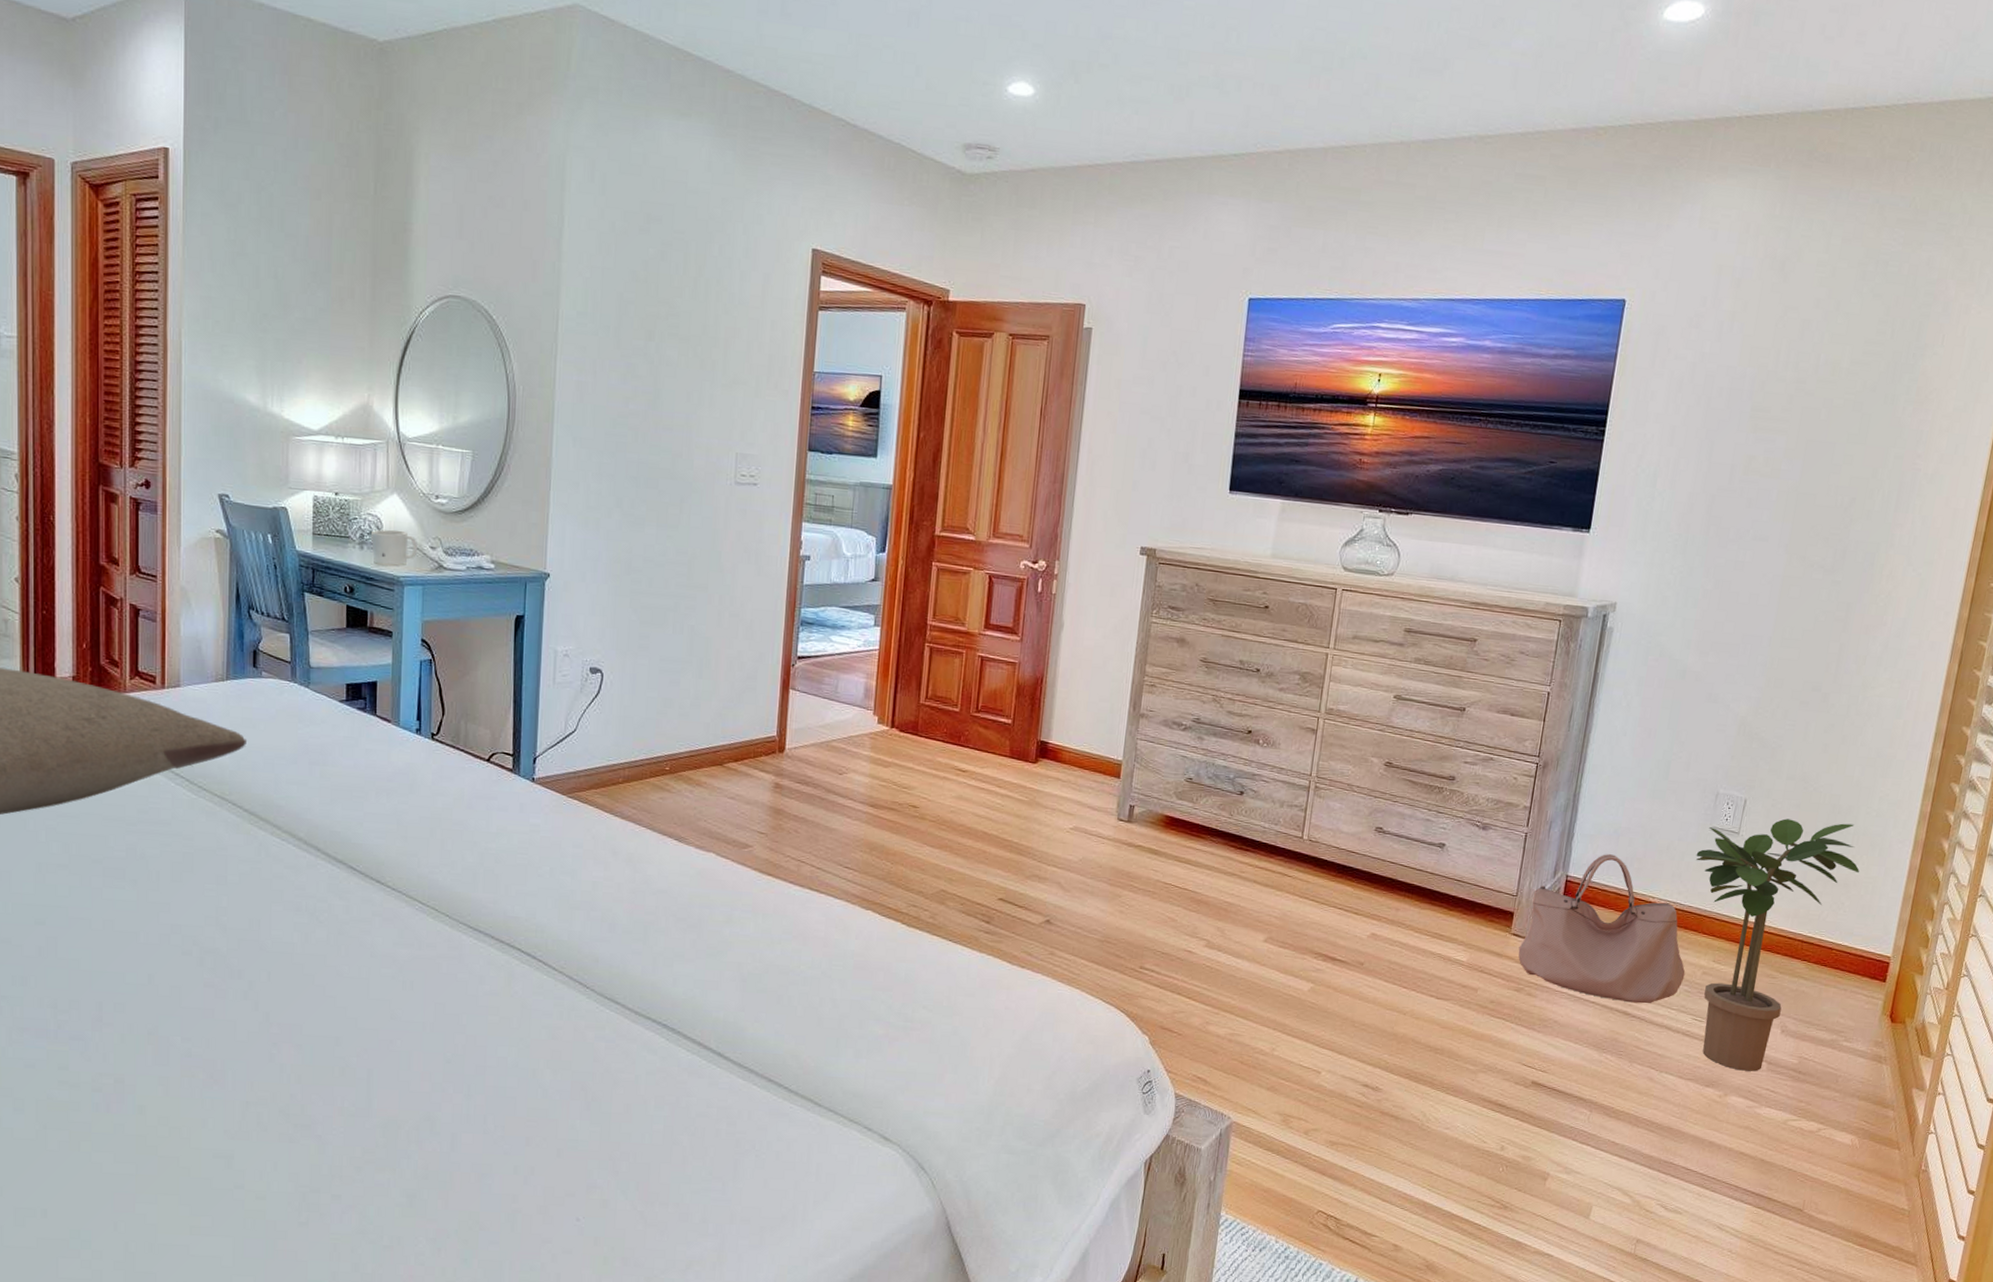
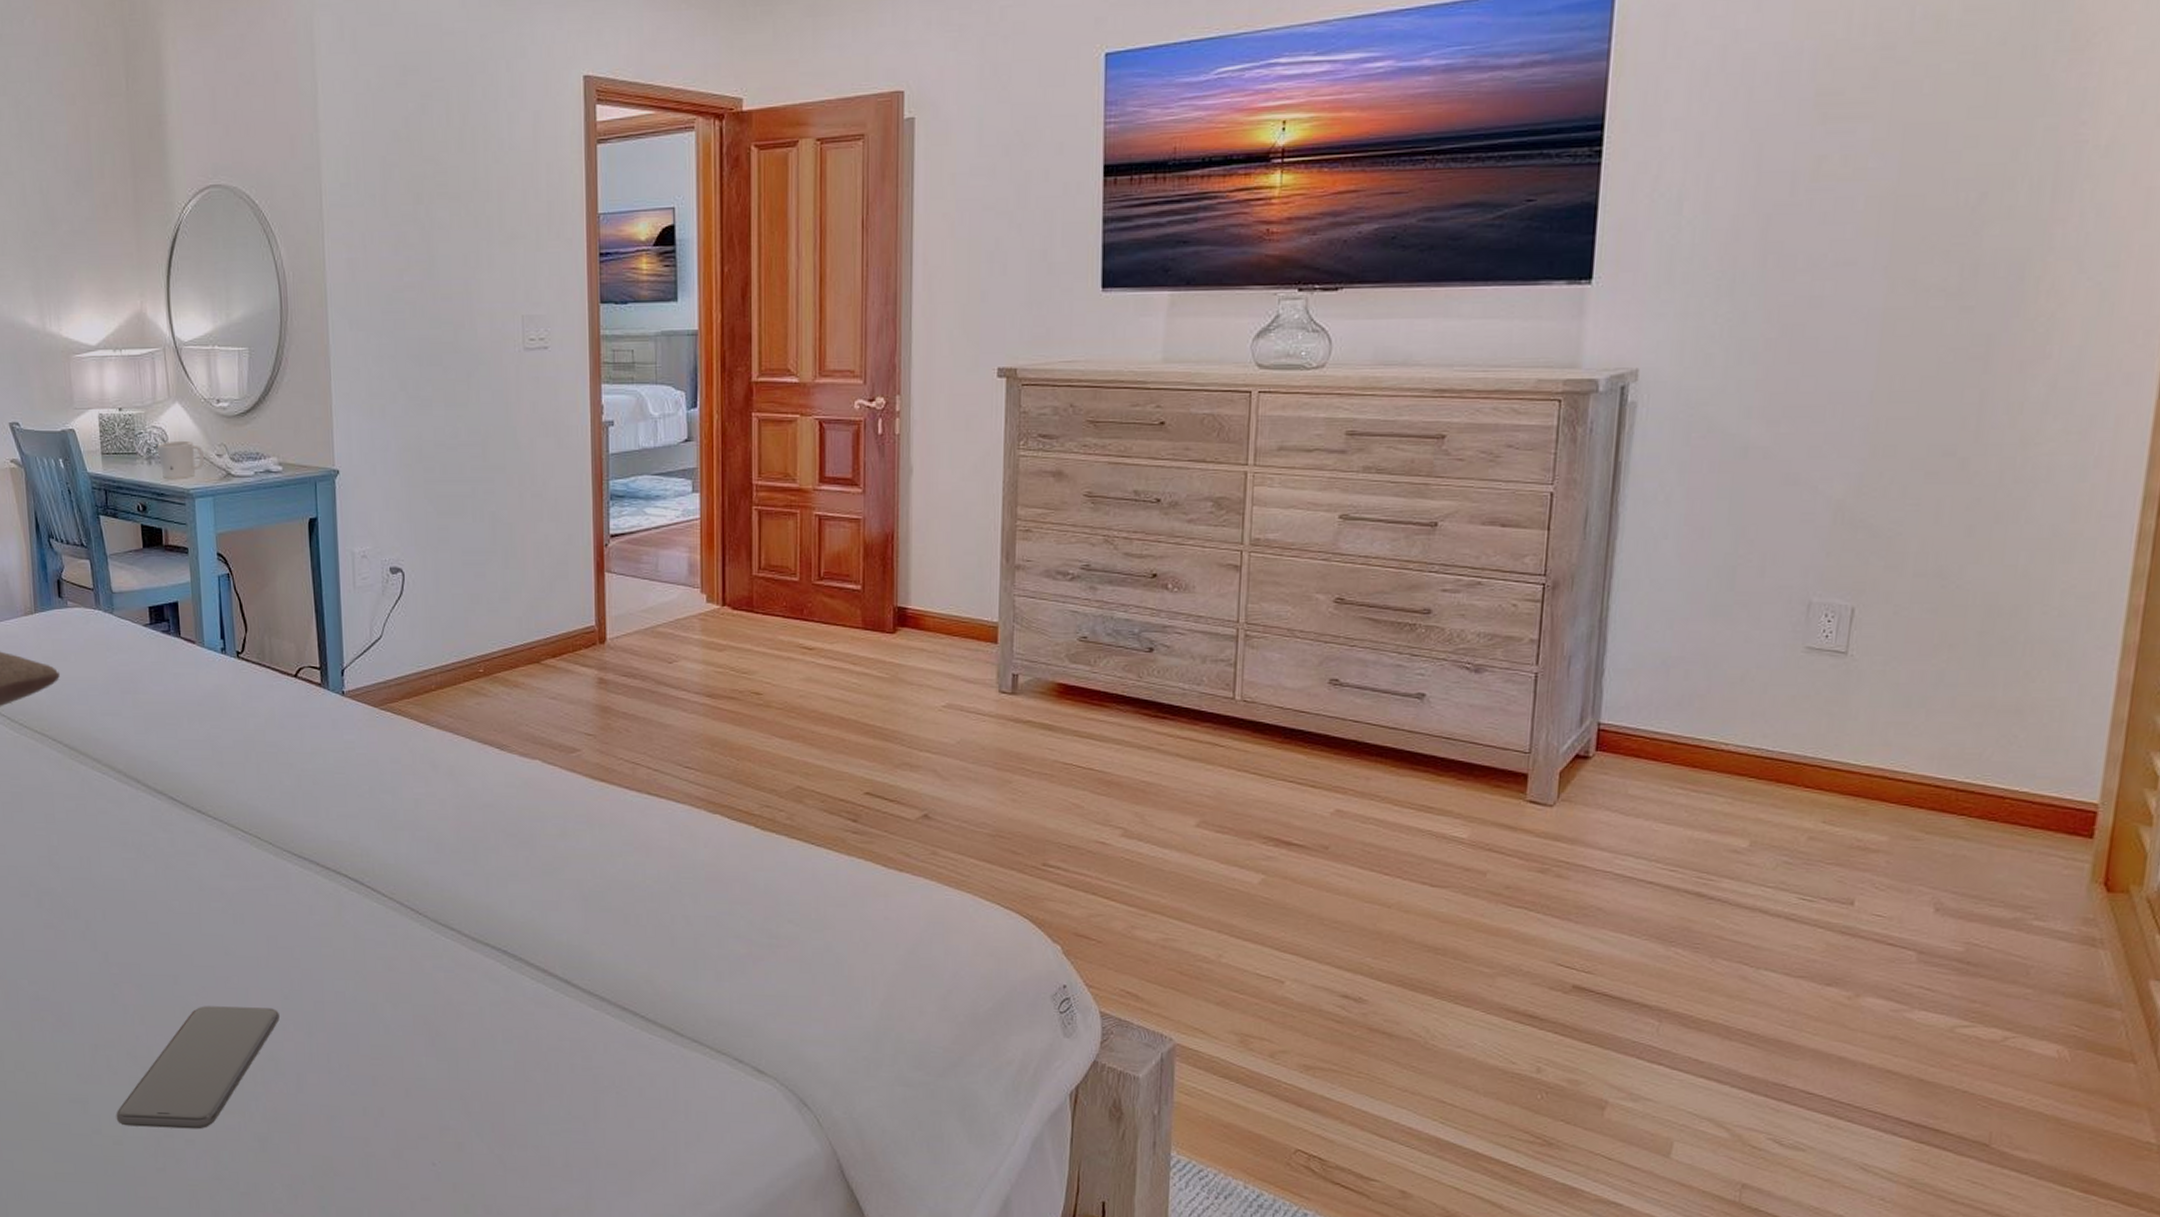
smartphone: none [261,1067,440,1185] -> present [116,1006,280,1129]
handbag: present [1518,854,1686,1004] -> none [1538,692,1783,882]
potted plant: present [1696,818,1859,1072] -> none [1784,629,2038,964]

